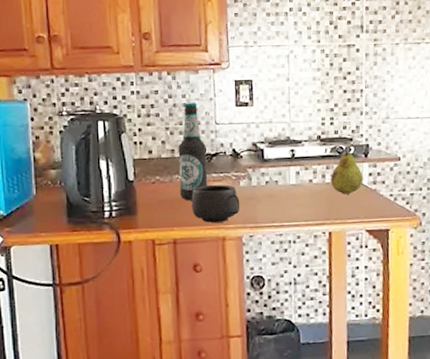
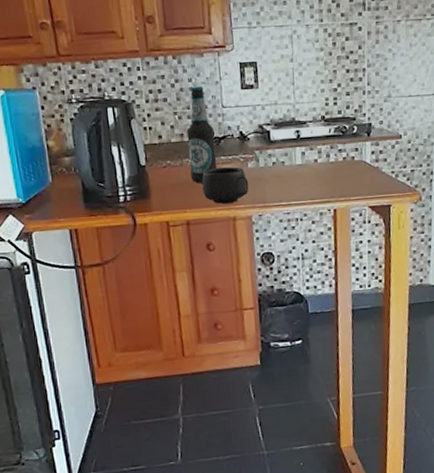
fruit: present [330,148,363,195] -> none [334,128,366,173]

